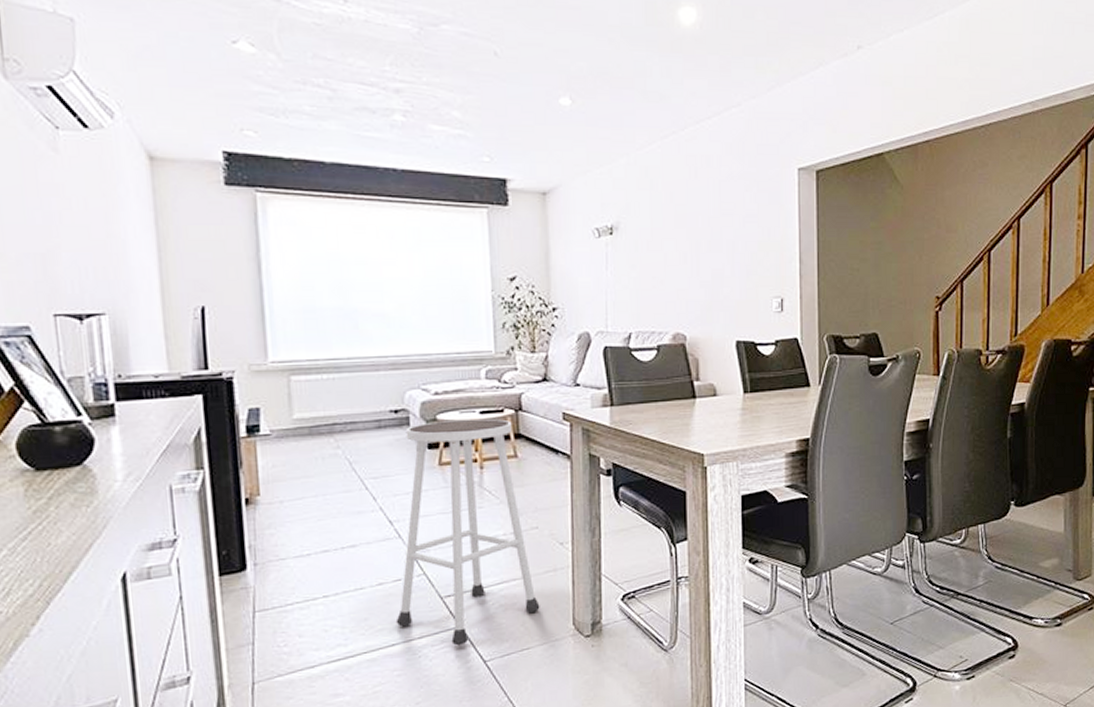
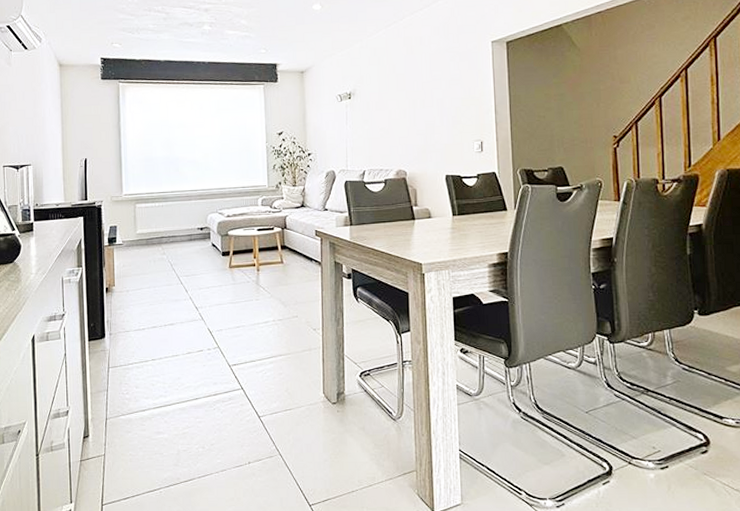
stool: present [395,419,540,646] -> none [199,234,299,403]

